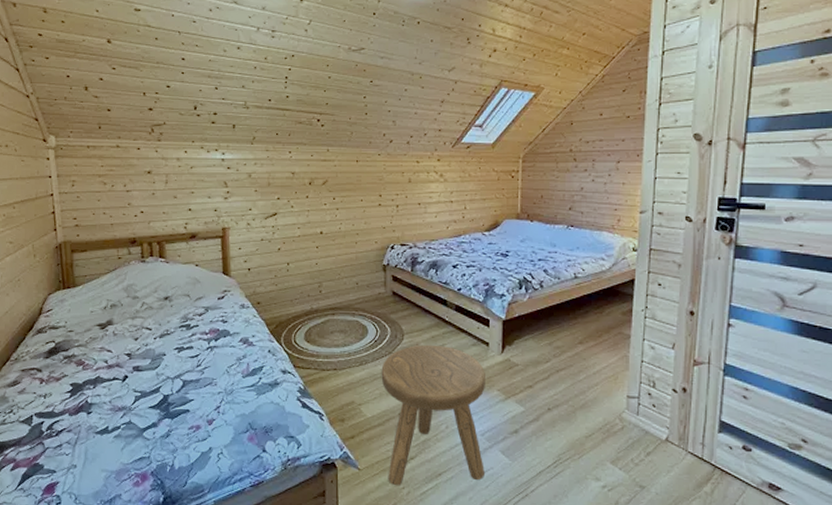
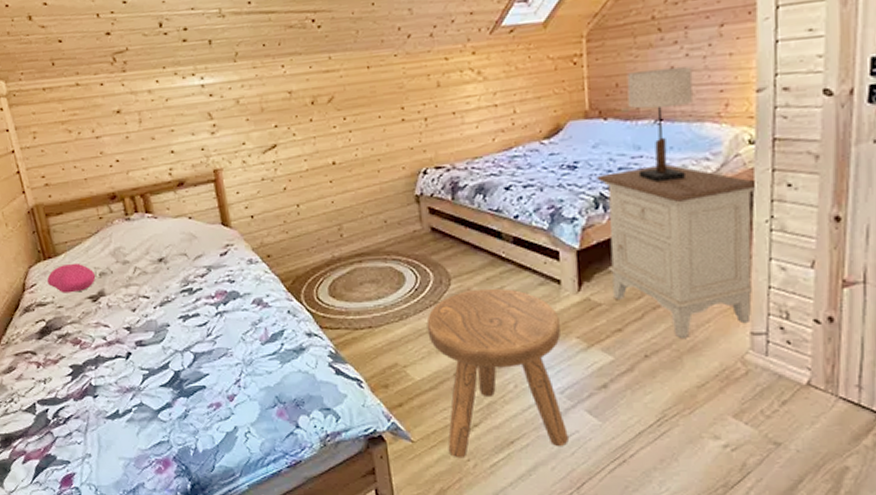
cushion: none [62,294,107,320] -> present [46,263,96,293]
nightstand: none [522,260,638,397] -> present [596,164,758,338]
table lamp: none [549,189,596,273] -> present [626,66,693,183]

